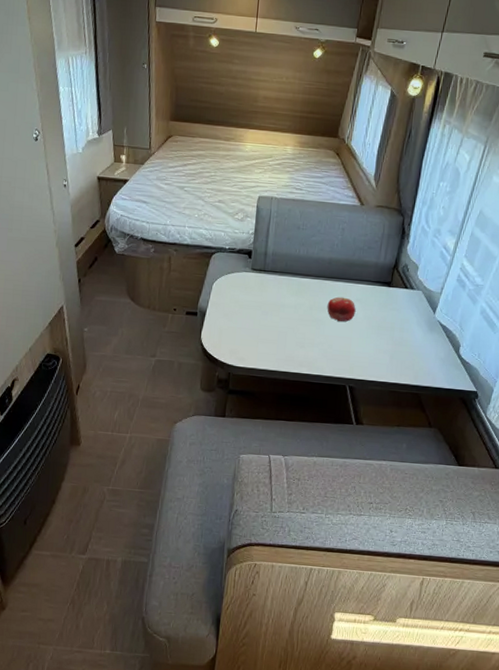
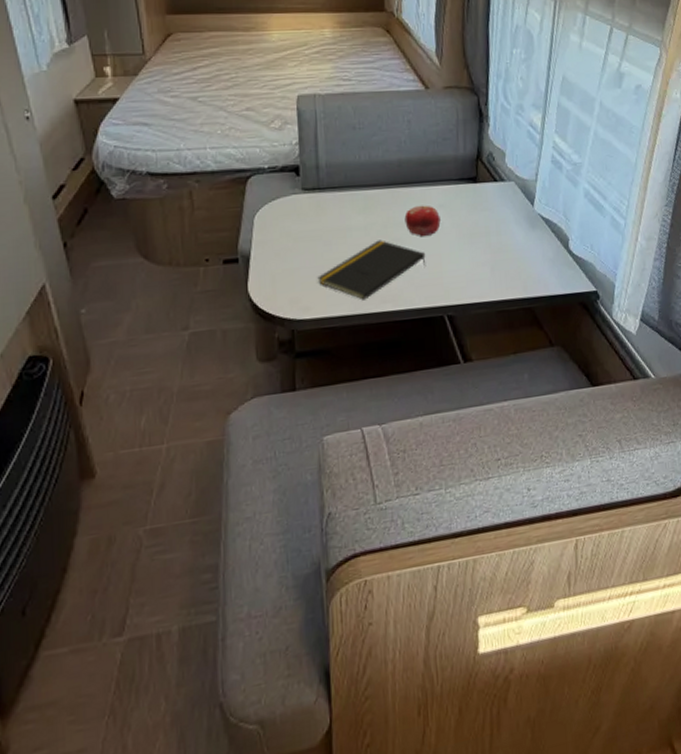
notepad: none [253,318,339,362] -> present [317,240,426,300]

